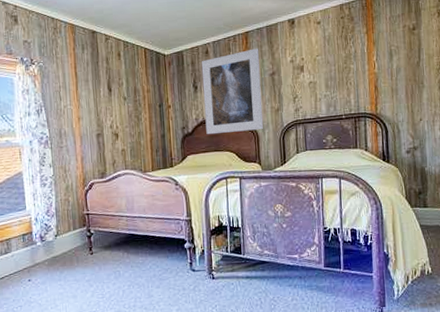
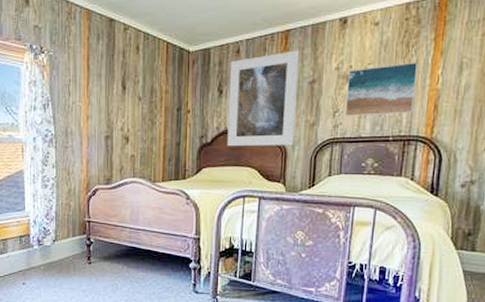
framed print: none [301,52,359,101] -> present [344,62,418,116]

